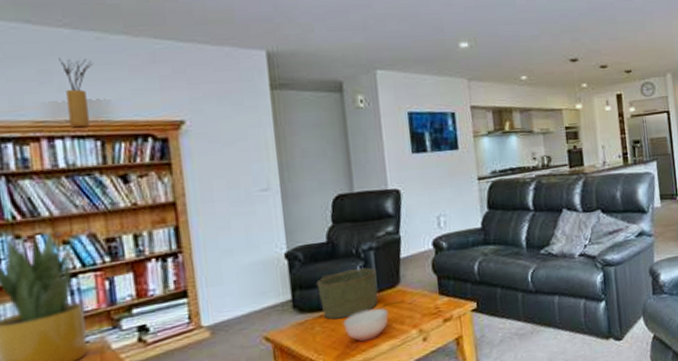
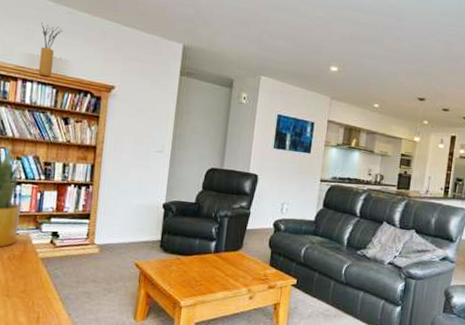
basket: present [316,267,378,320] -> none [180,228,227,265]
bowl: present [343,307,390,342] -> none [193,263,229,287]

